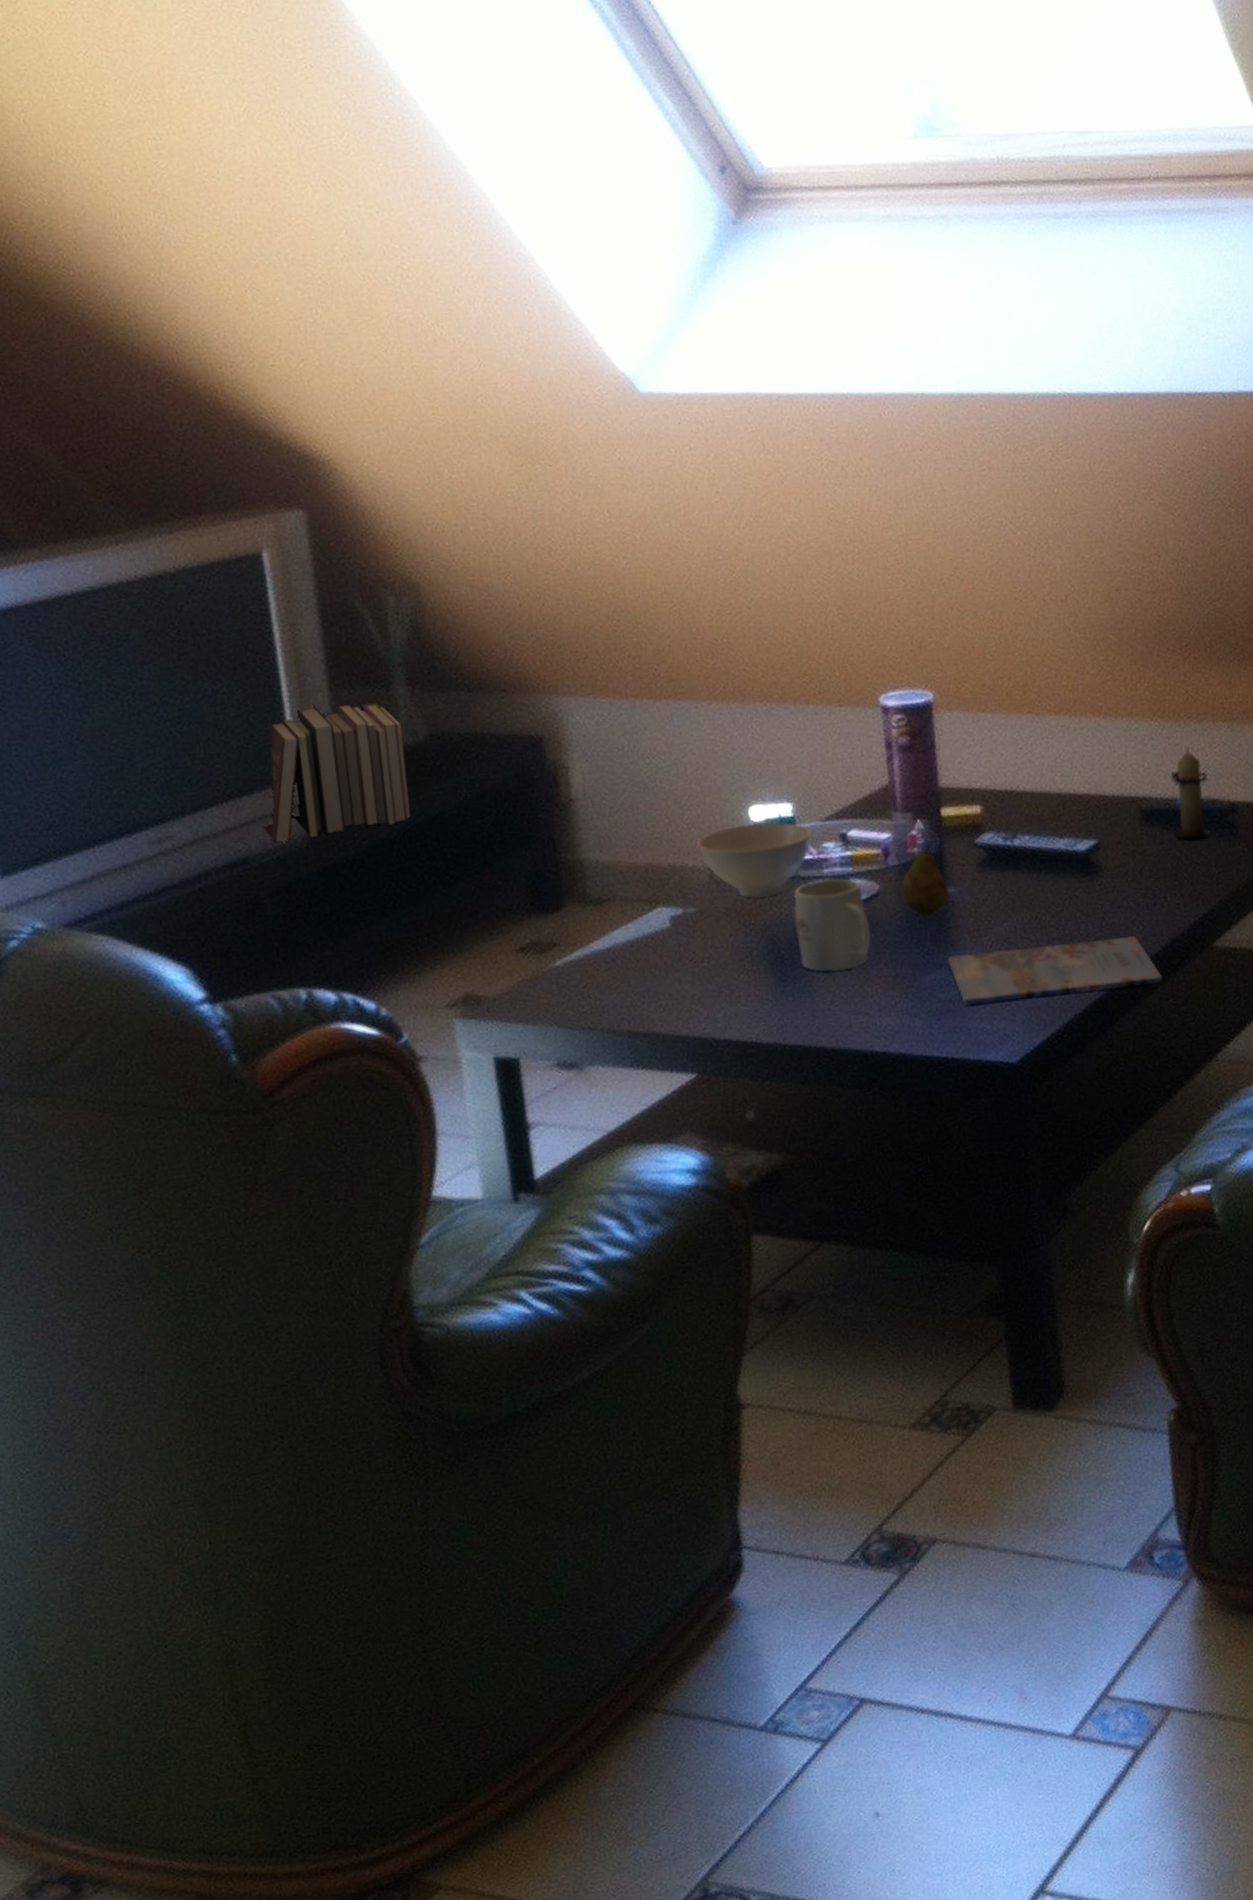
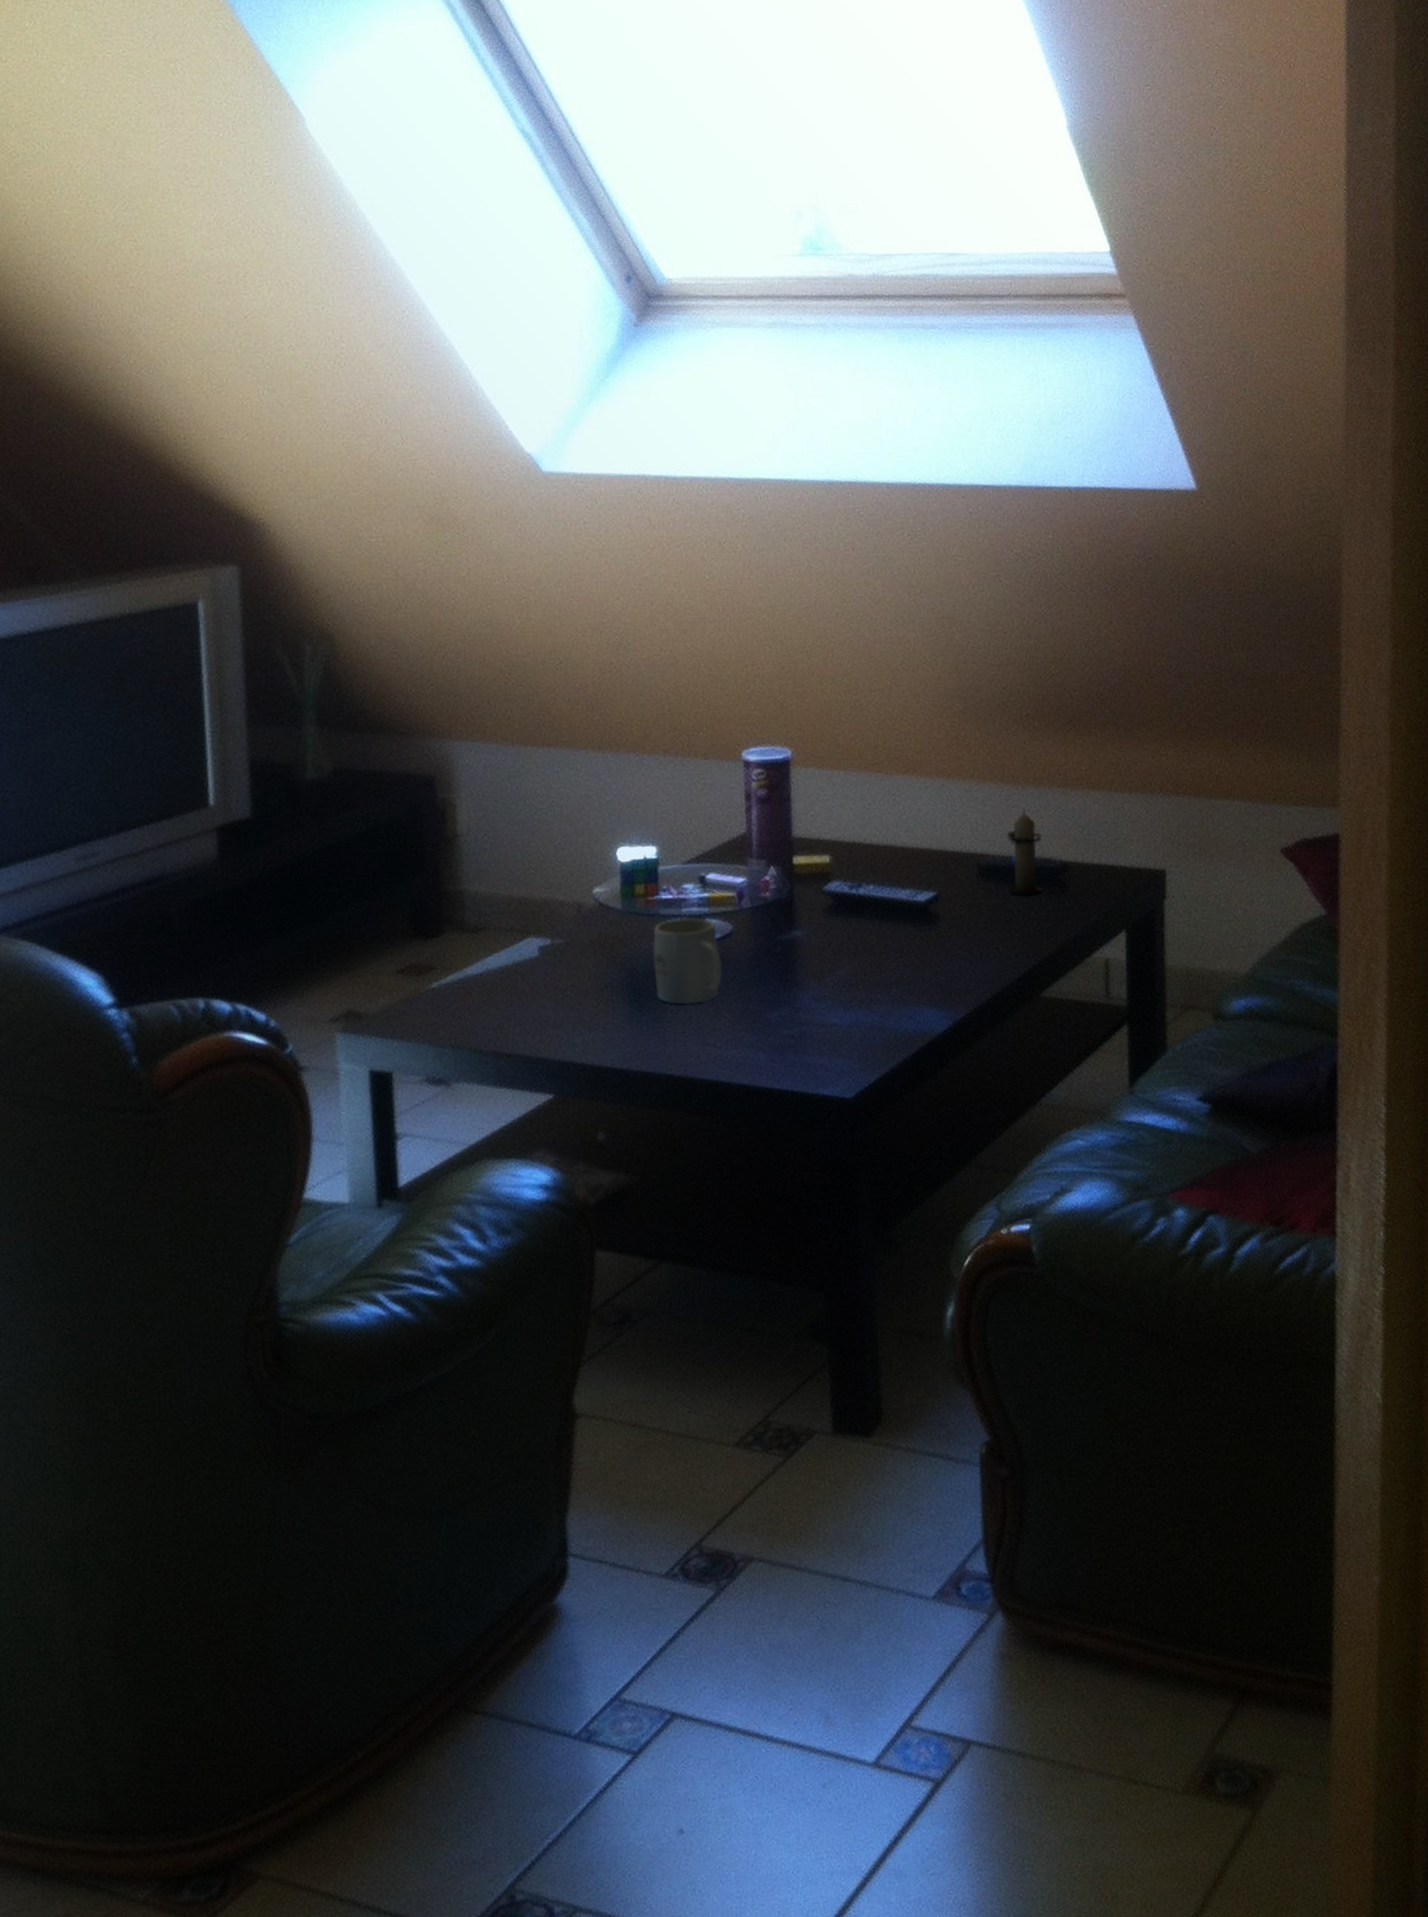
books: present [260,702,411,843] -> none [175,739,311,864]
bowl: present [696,822,813,899] -> none [567,863,674,934]
fruit: present [900,844,949,915] -> none [751,890,797,956]
magazine: present [947,935,1163,1005] -> none [792,983,992,1042]

